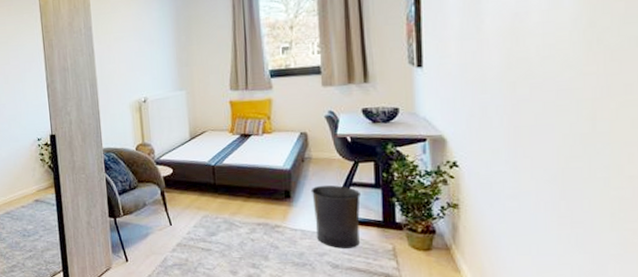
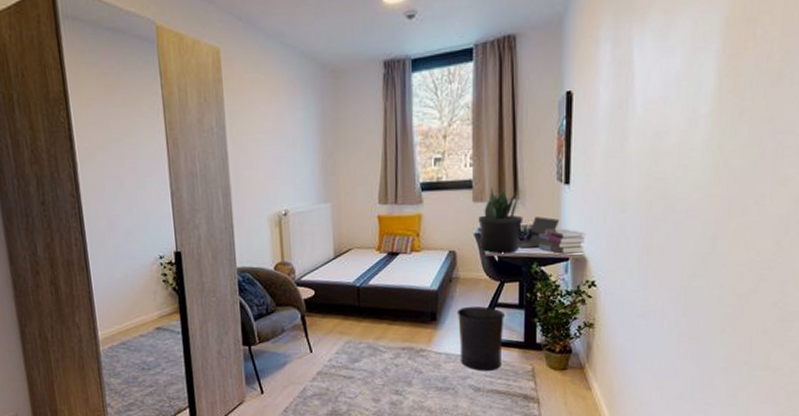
planter: none [328,72,375,134] -> present [478,187,523,253]
laptop: none [370,99,414,130] -> present [517,217,560,249]
books: none [391,110,444,135] -> present [537,229,586,254]

